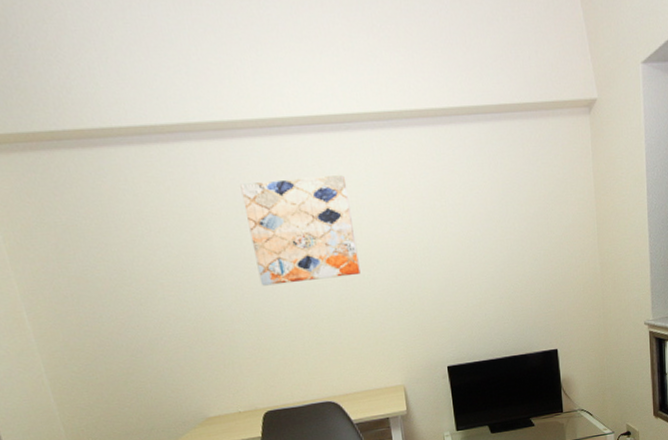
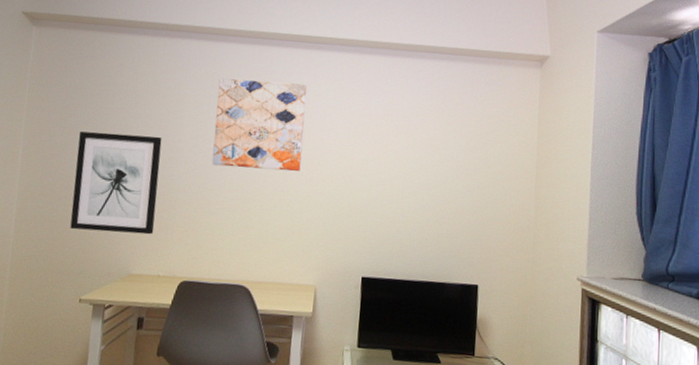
wall art: none [90,266,220,388] -> present [70,131,162,235]

